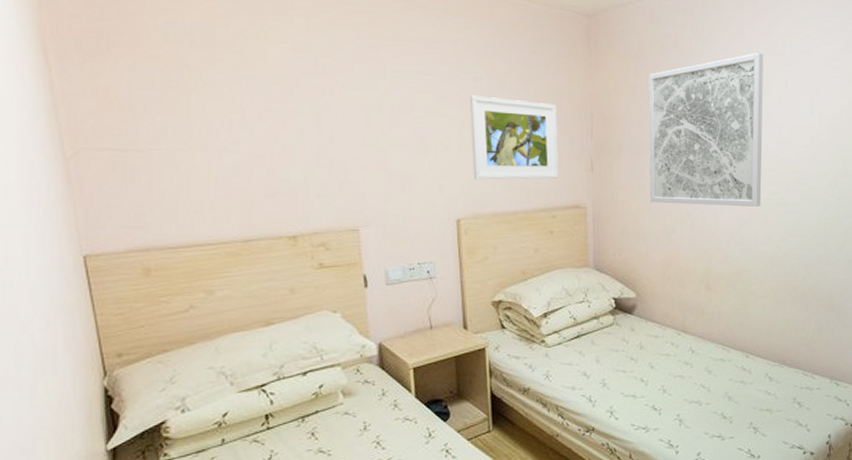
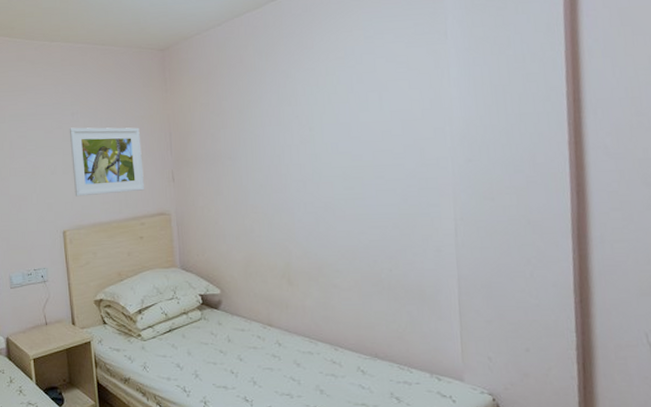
wall art: present [648,53,764,207] -> none [219,60,337,206]

